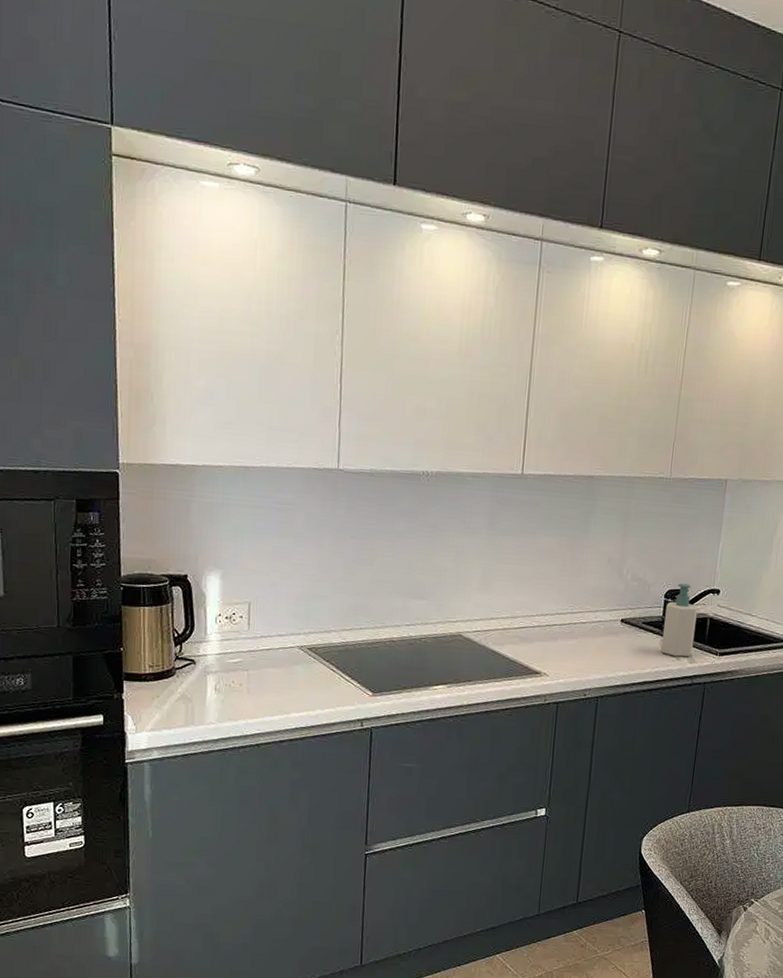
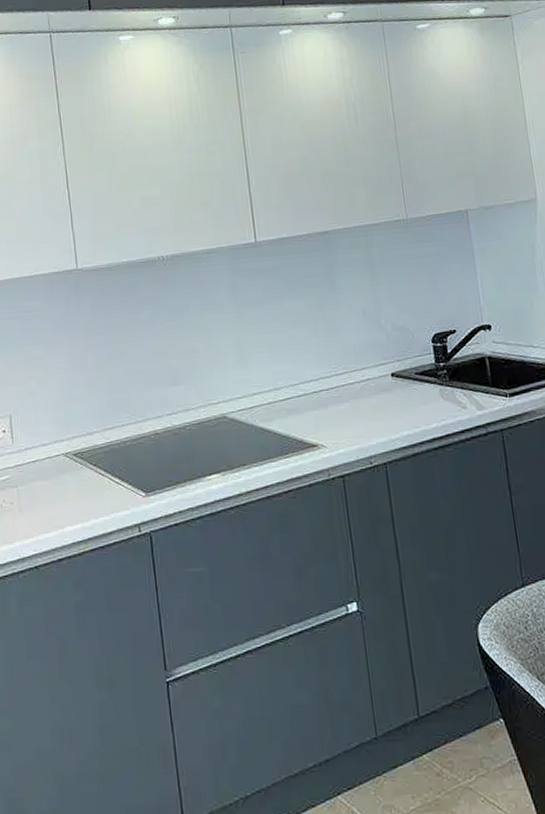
soap bottle: present [660,583,698,657] -> none [436,324,479,405]

